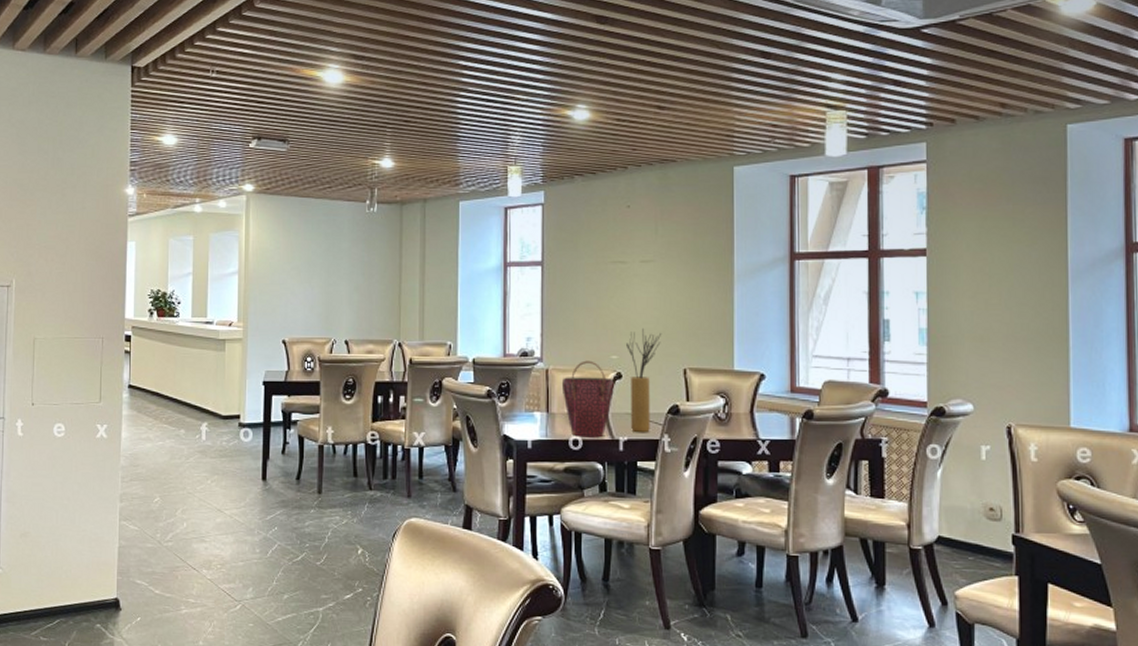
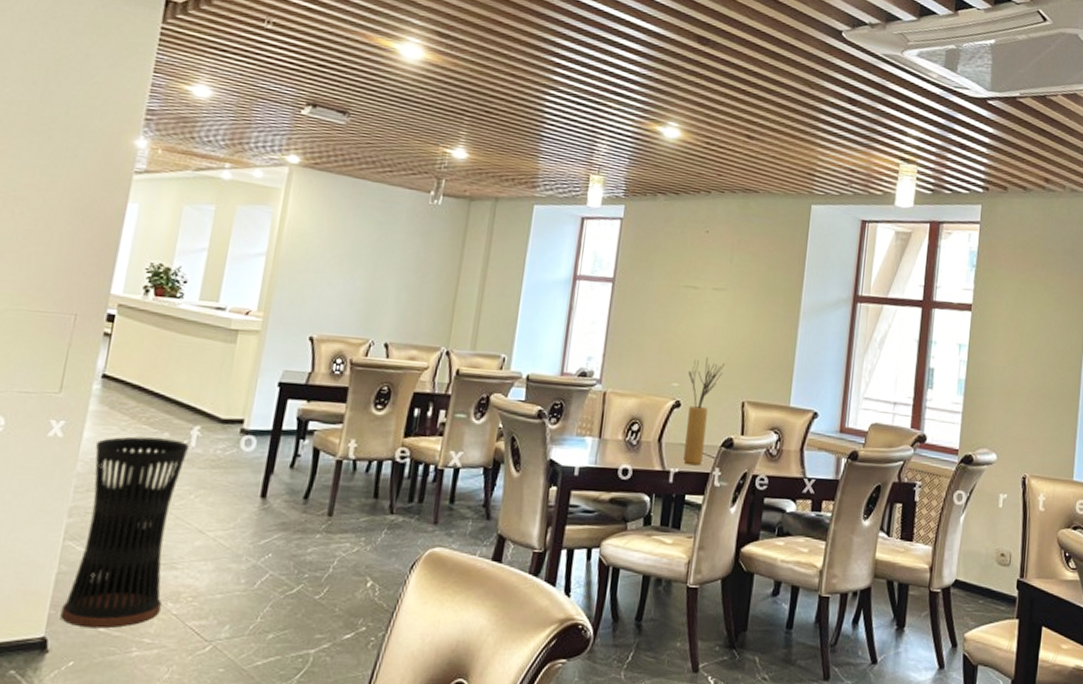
umbrella stand: none [126,434,202,590] -> present [60,436,190,628]
handbag: present [561,360,614,438] -> none [617,386,672,468]

